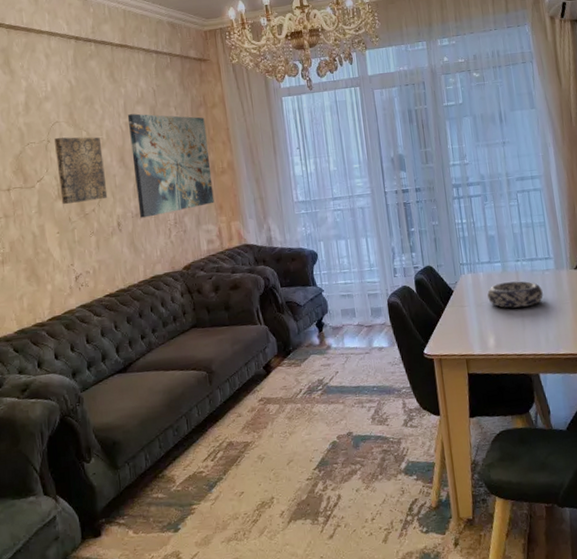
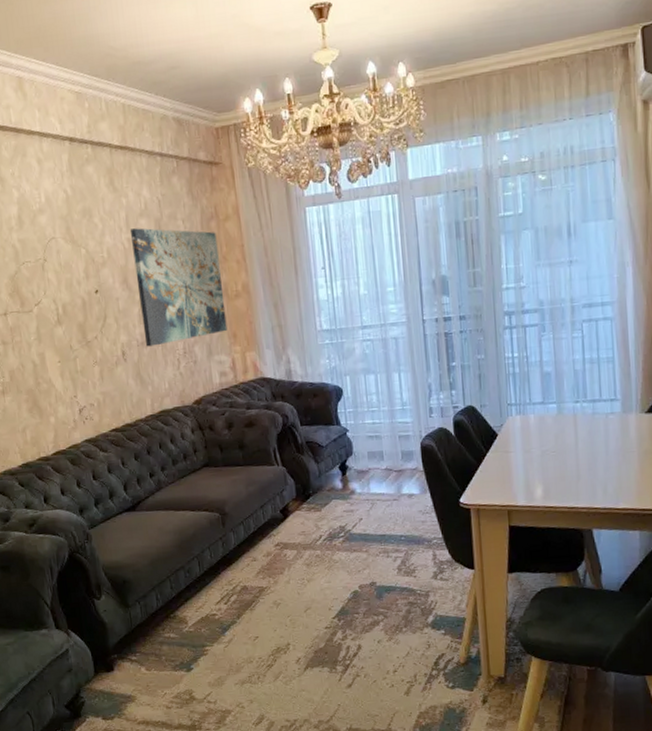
wall art: present [55,137,108,205] -> none [51,255,111,332]
decorative bowl: present [487,281,543,309] -> none [538,425,605,456]

